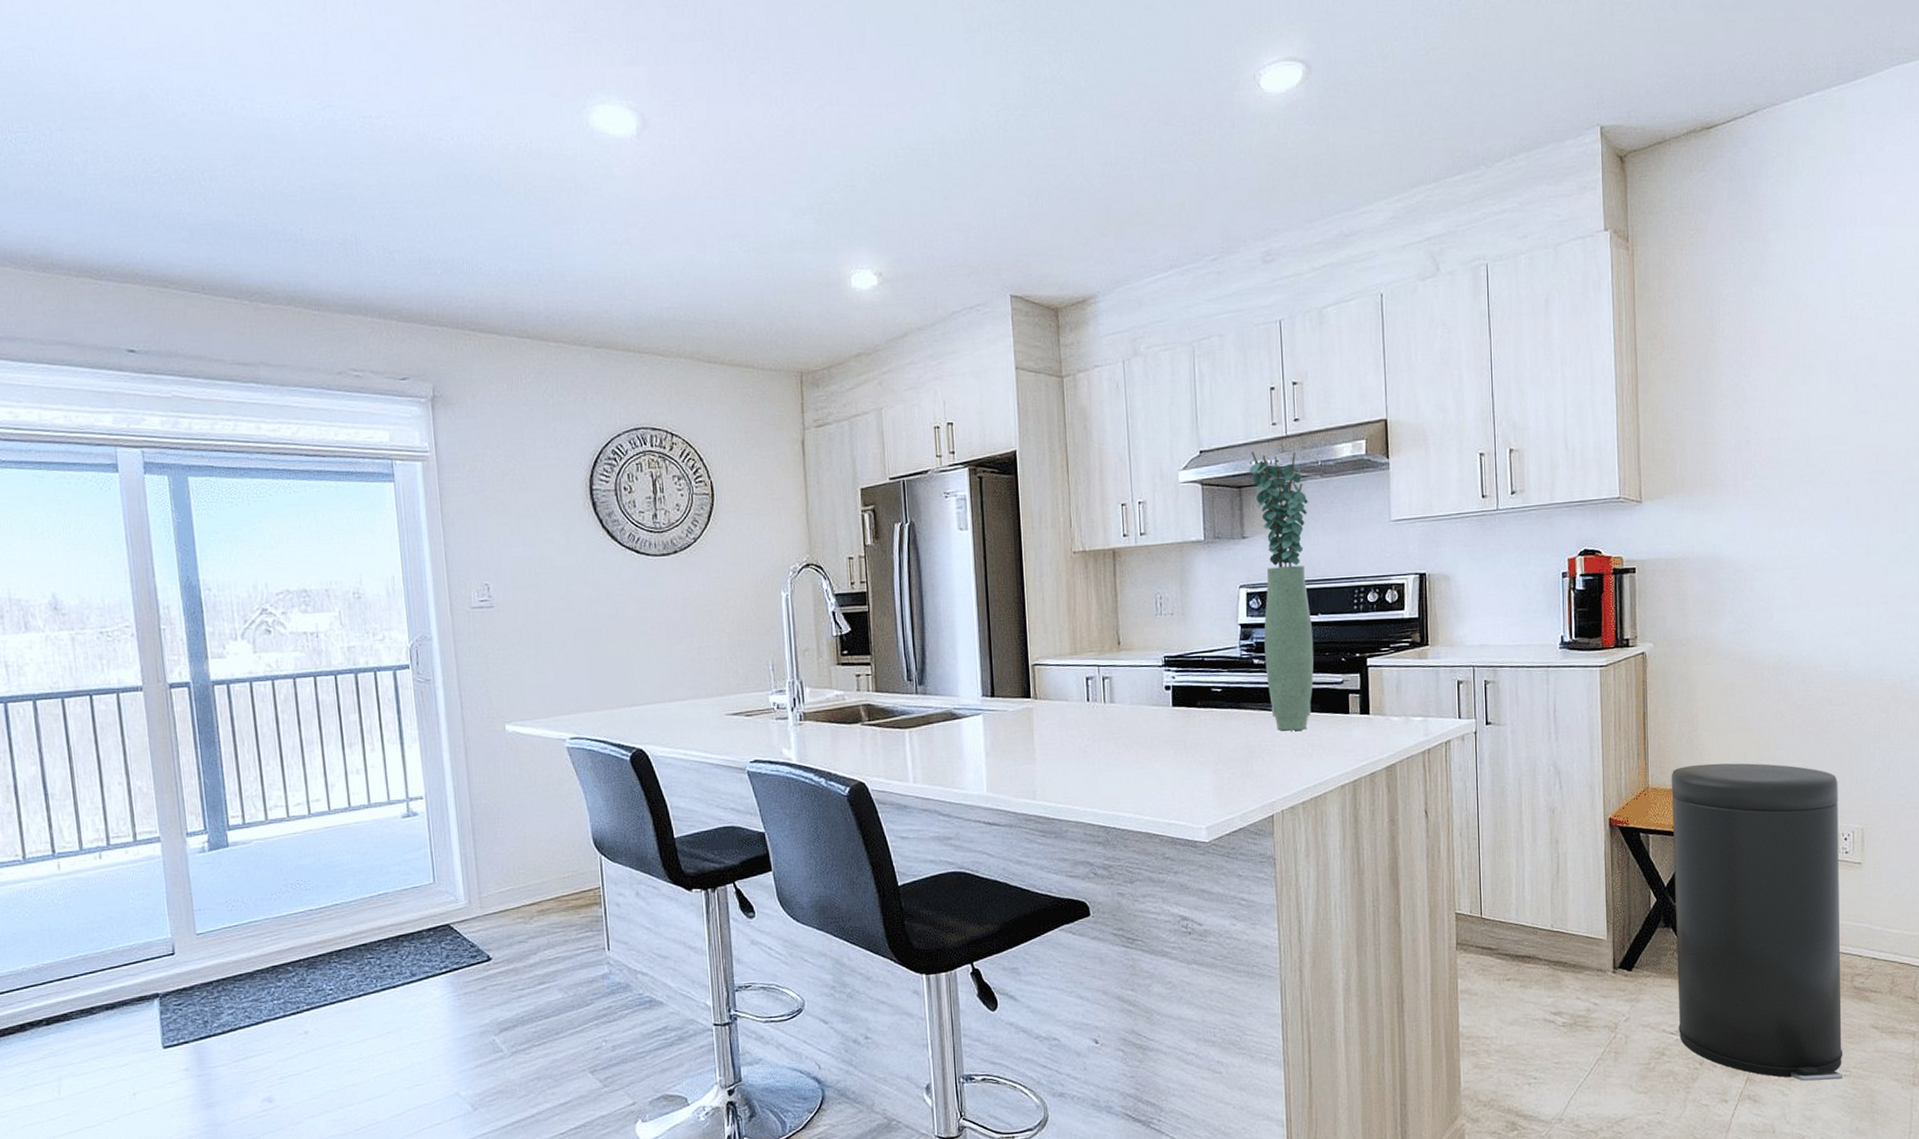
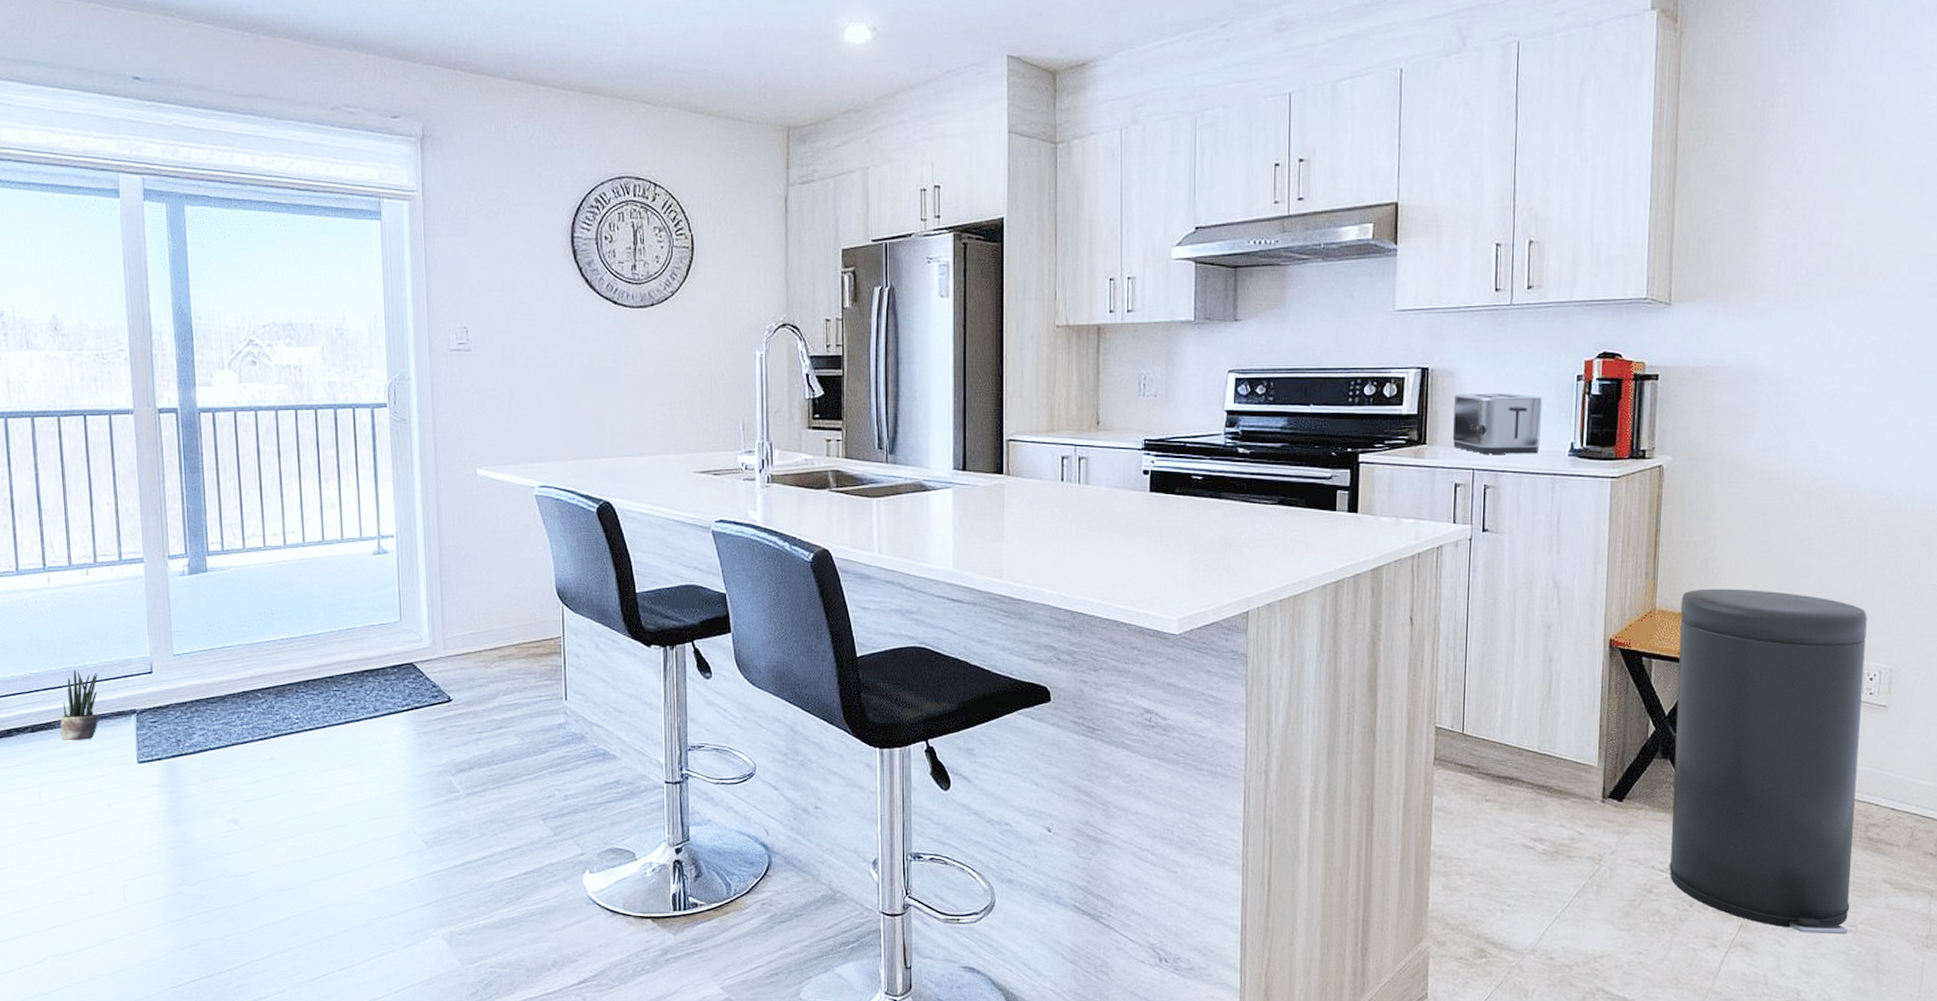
potted plant: none [77,956,119,1032] -> present [60,669,99,741]
vase: present [1249,451,1314,731] -> none [1246,230,1307,525]
toaster: none [1451,592,1533,652] -> present [1452,393,1543,454]

